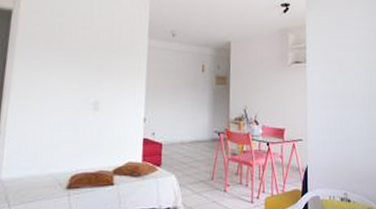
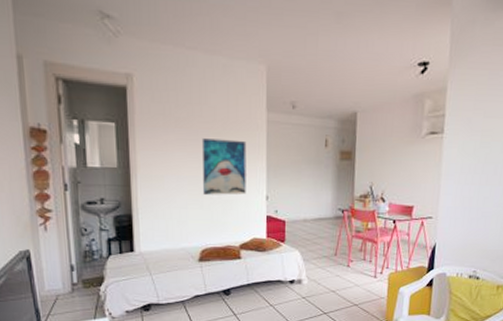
wall art: none [79,61,127,117] -> present [201,138,247,195]

